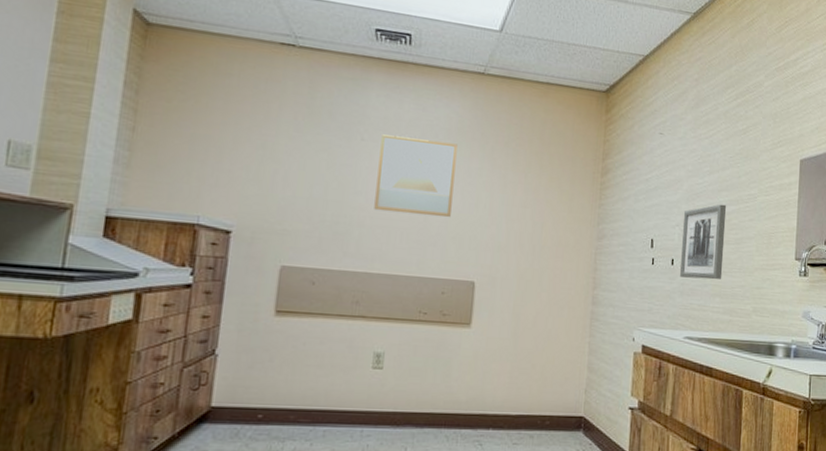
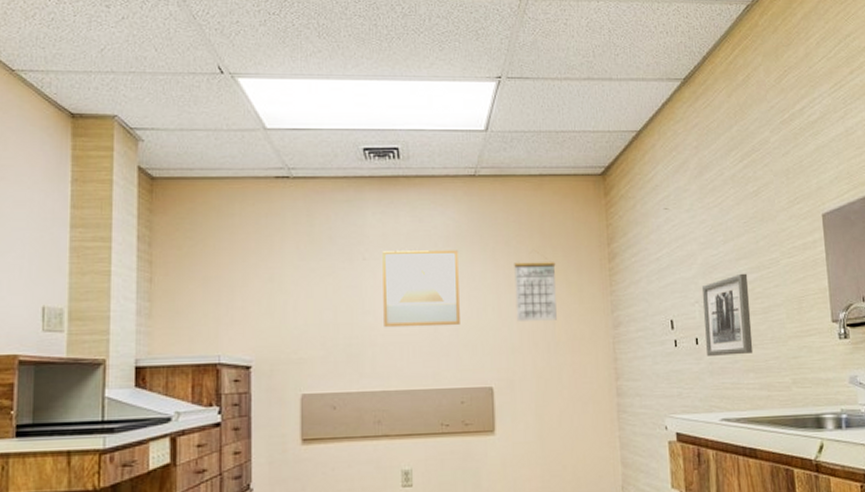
calendar: none [506,164,551,225] -> present [514,262,557,321]

